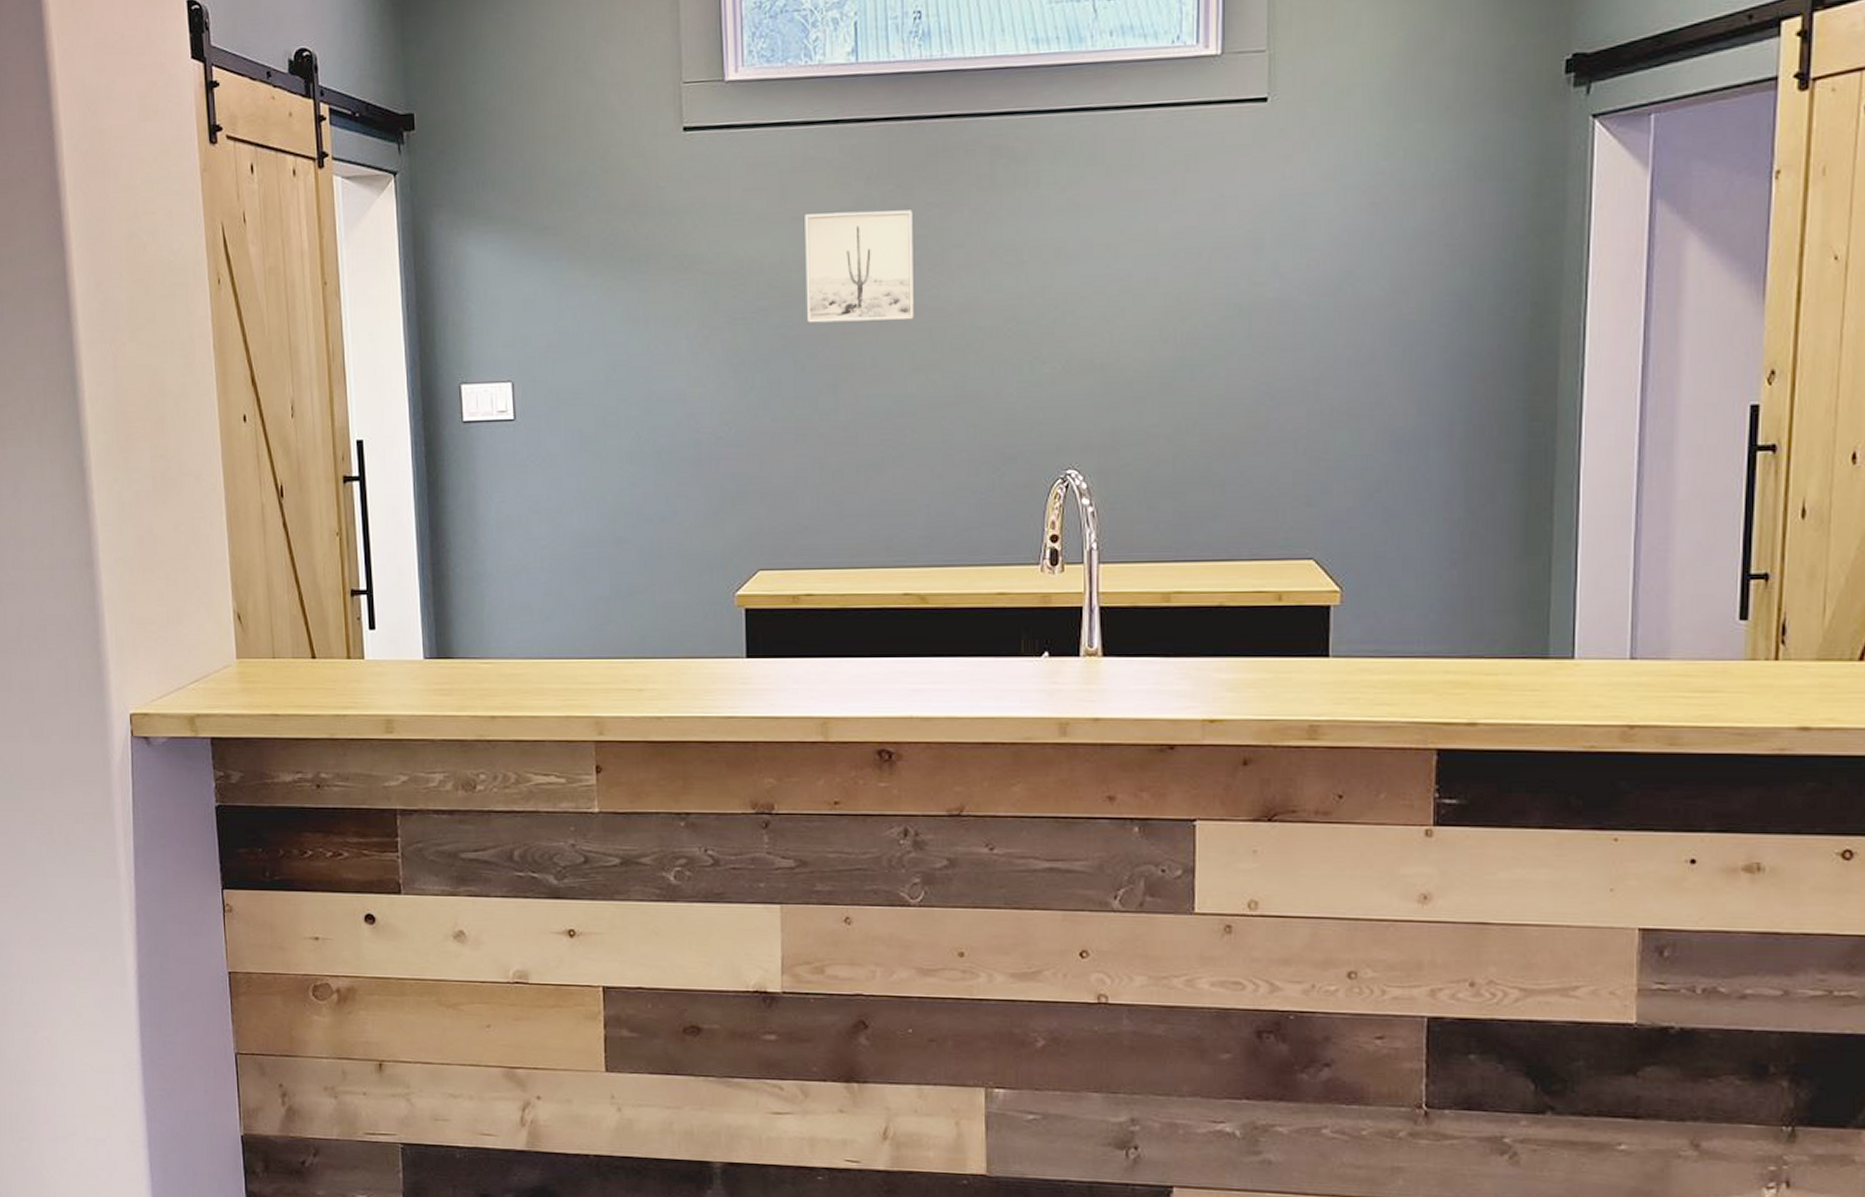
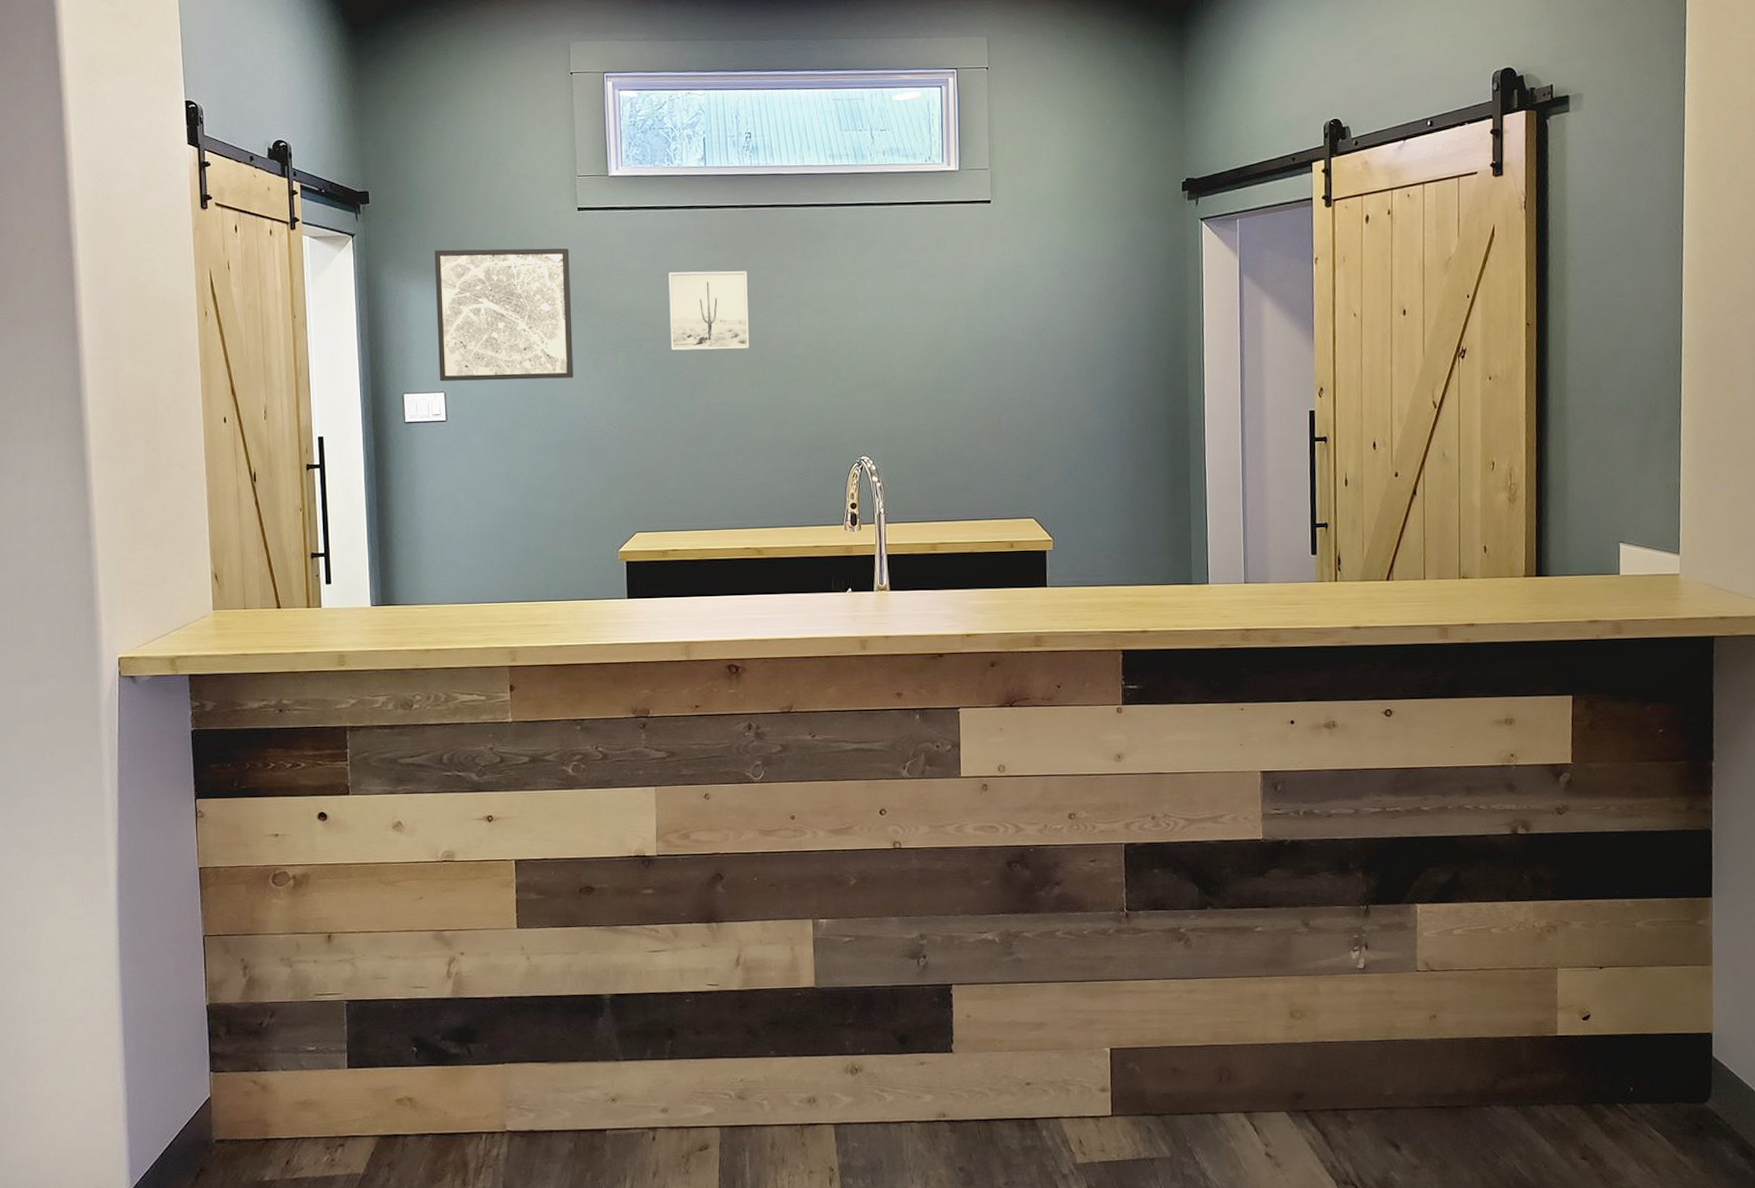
wall art: none [498,184,677,367] -> present [434,248,573,381]

